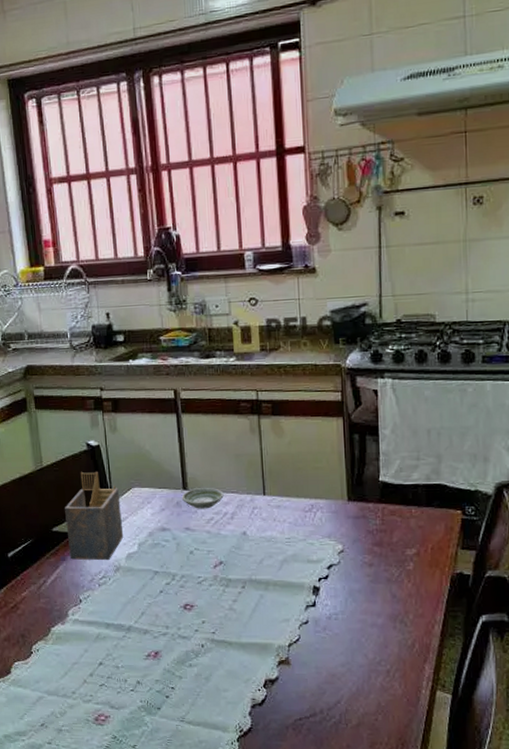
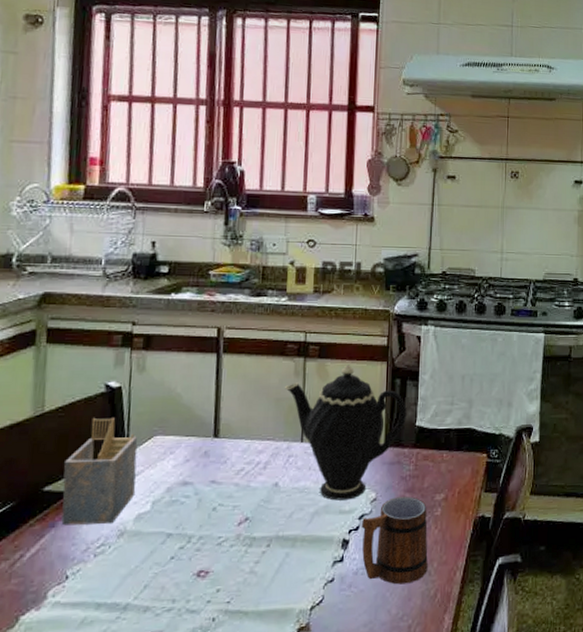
saucer: present [181,488,224,509] -> none [210,435,259,459]
teapot: none [243,421,369,550] -> present [285,365,407,501]
mug: none [330,550,403,632] -> present [361,496,428,585]

